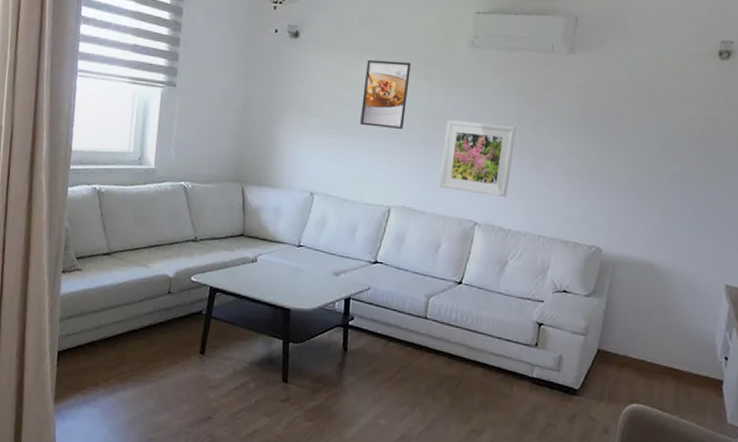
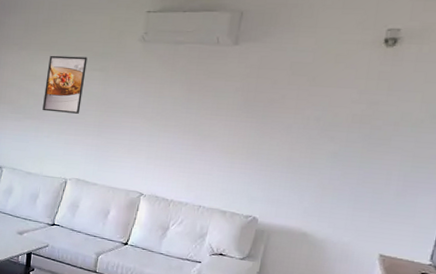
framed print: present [439,120,516,197] -> none [110,106,181,172]

